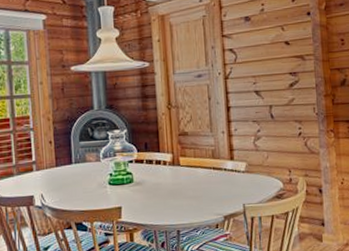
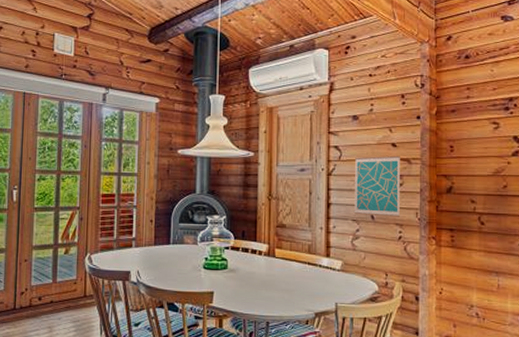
wall art: none [250,53,298,116] -> present [355,155,400,217]

